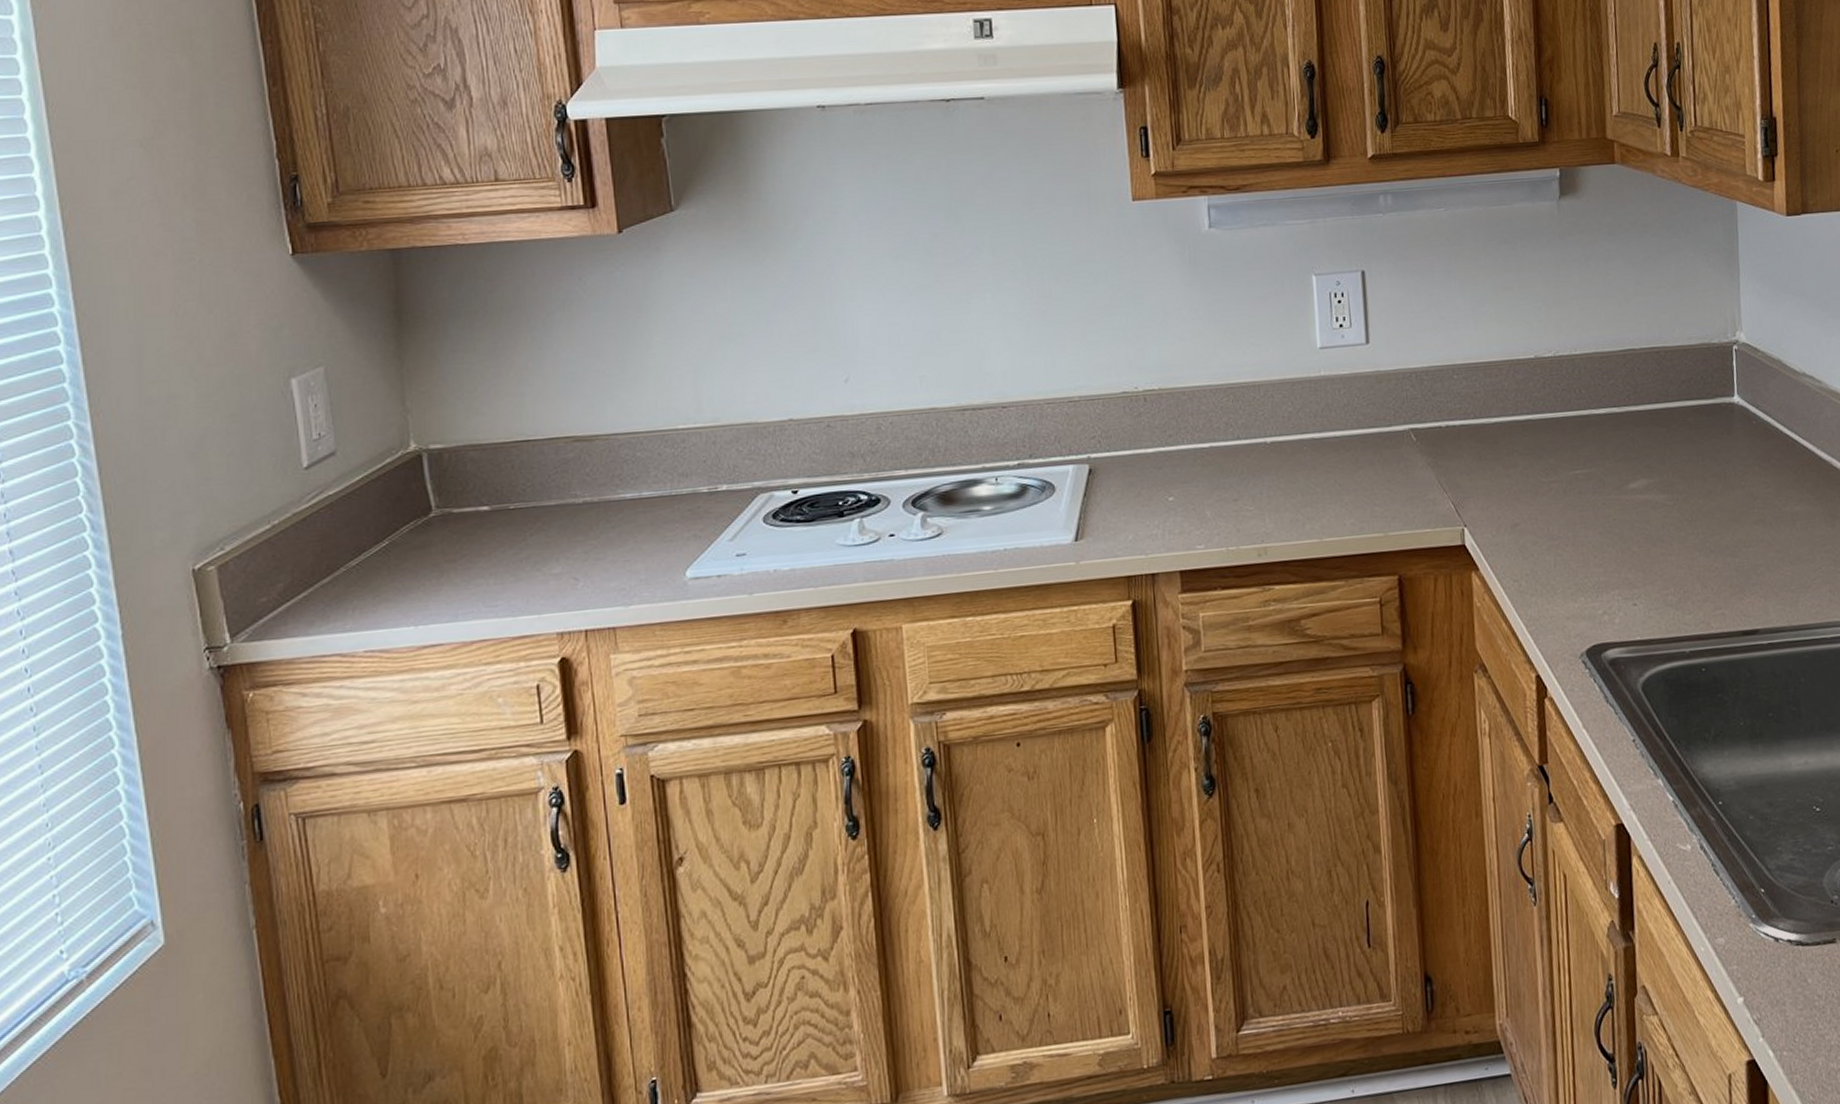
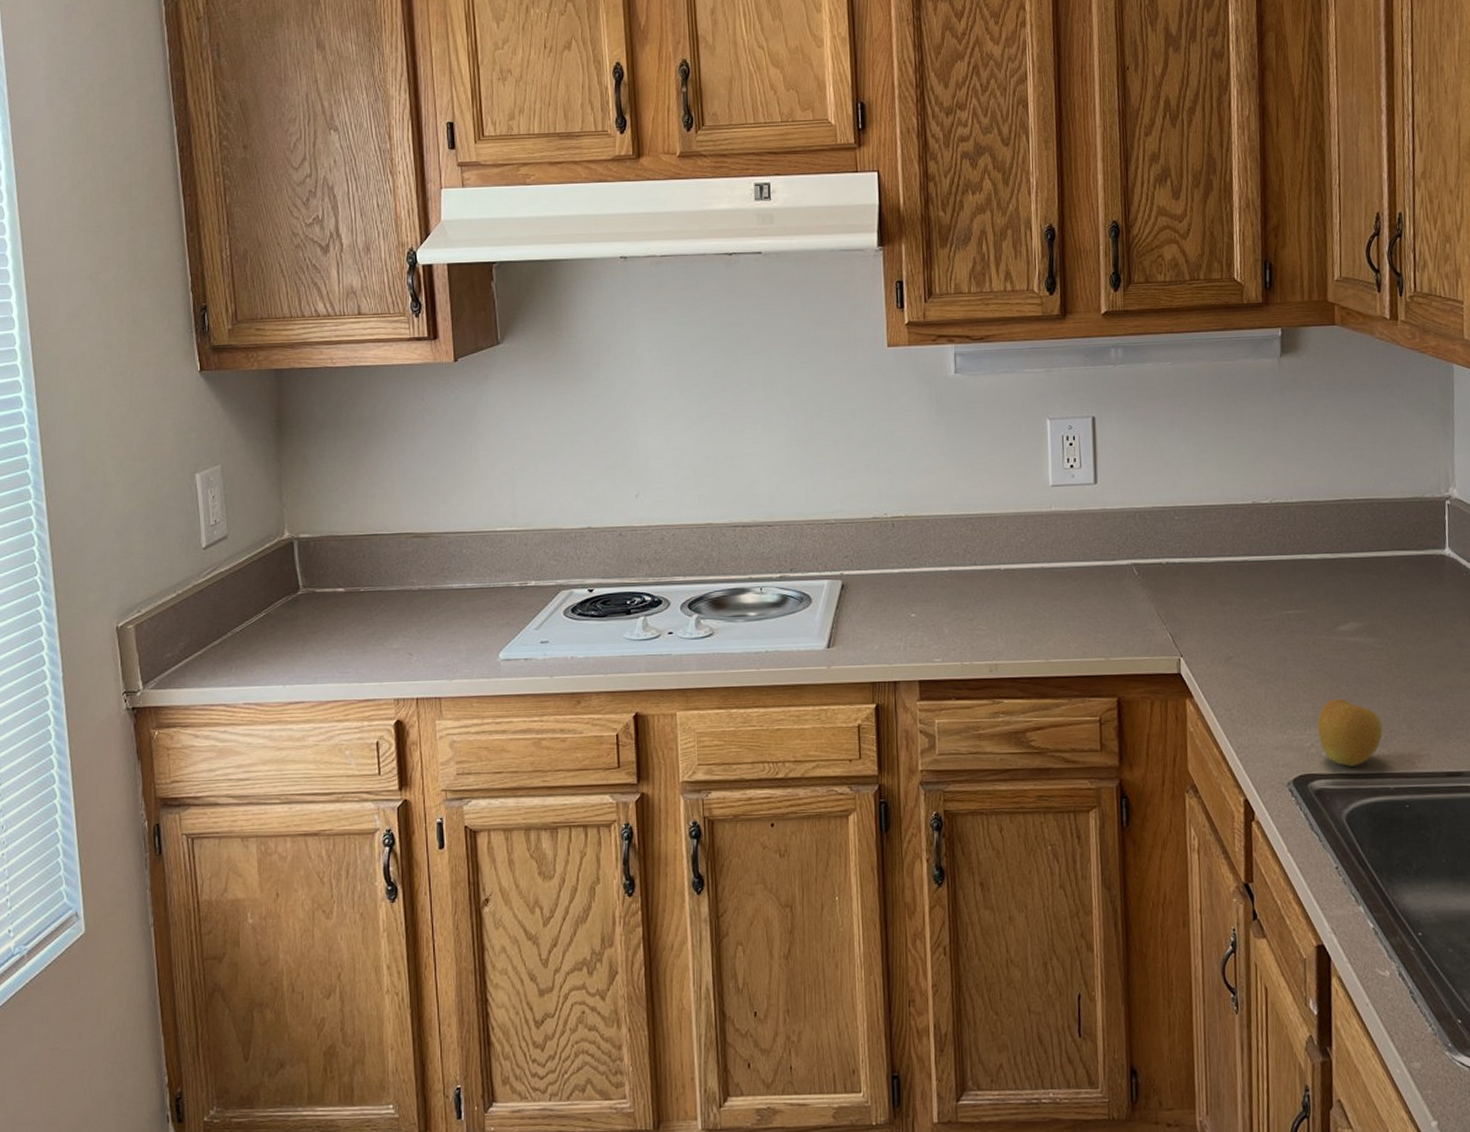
apple: none [1609,560,1677,632] -> present [1317,698,1383,767]

